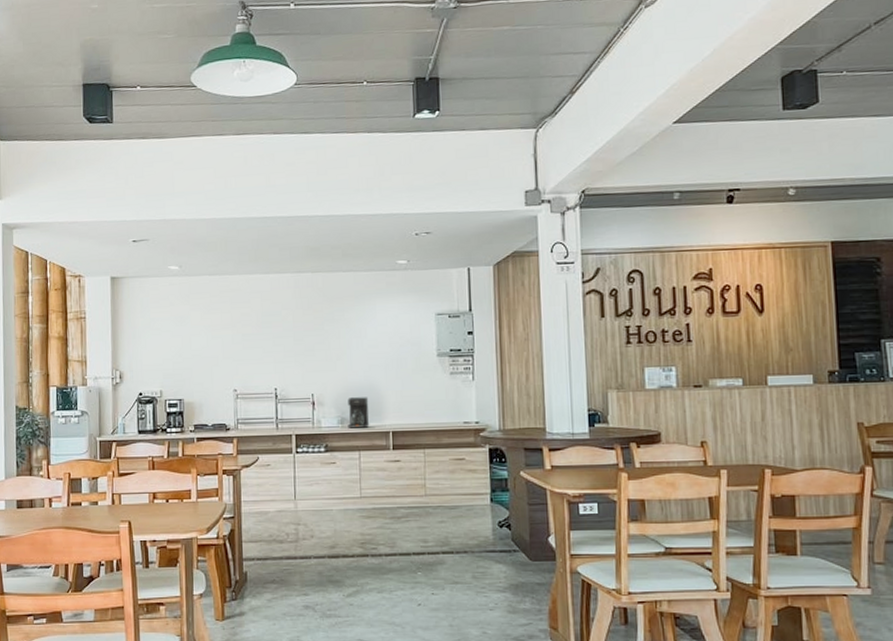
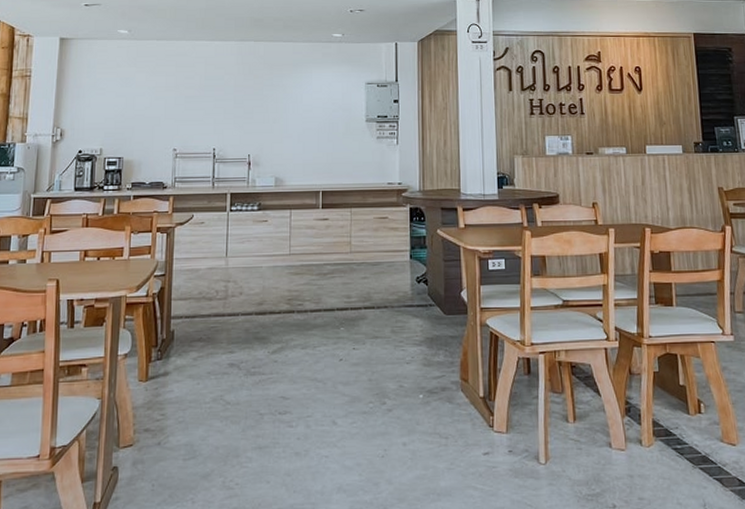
coffee maker: present [347,397,370,428] -> none [280,158,302,188]

